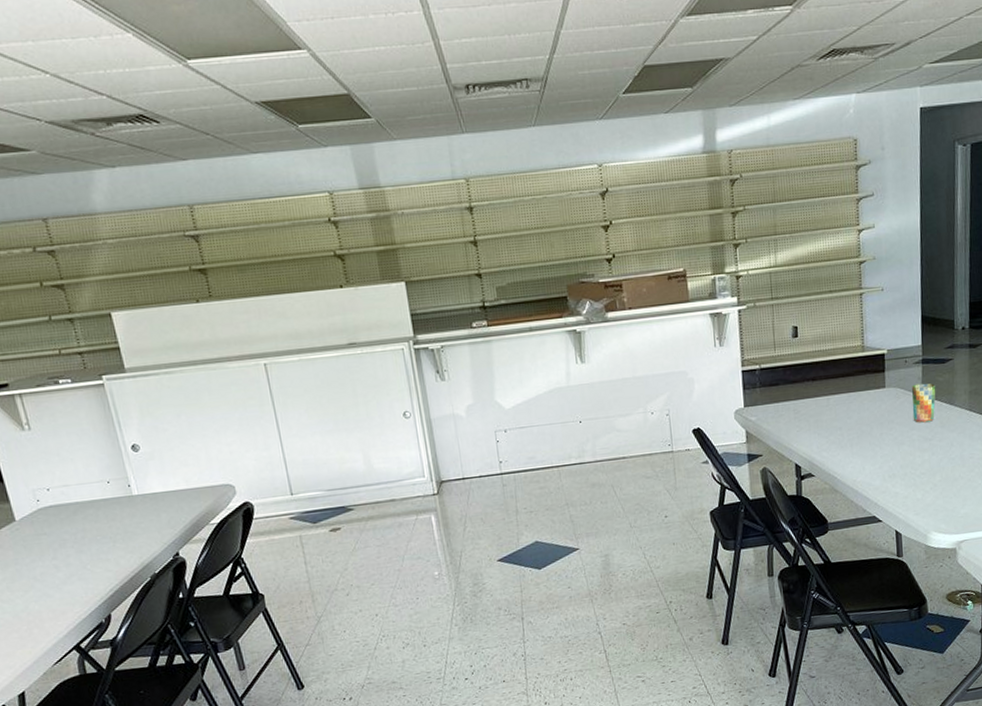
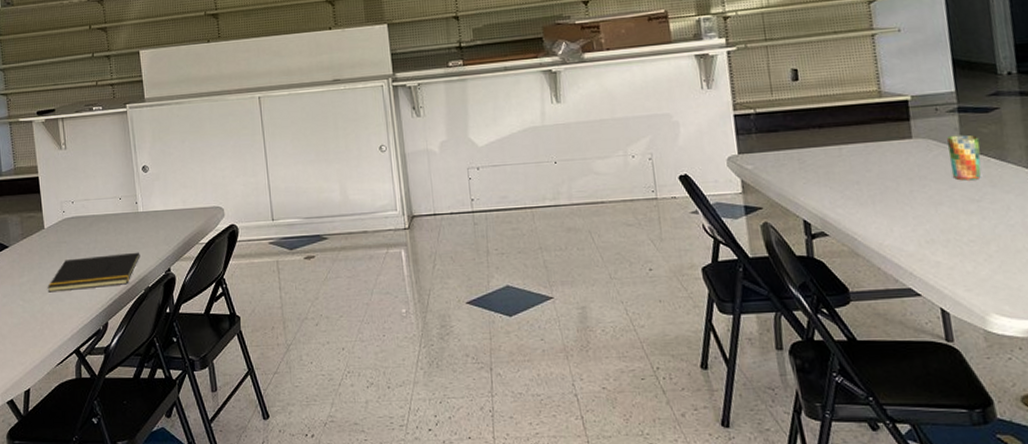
notepad: none [29,538,142,590] -> present [47,252,140,293]

